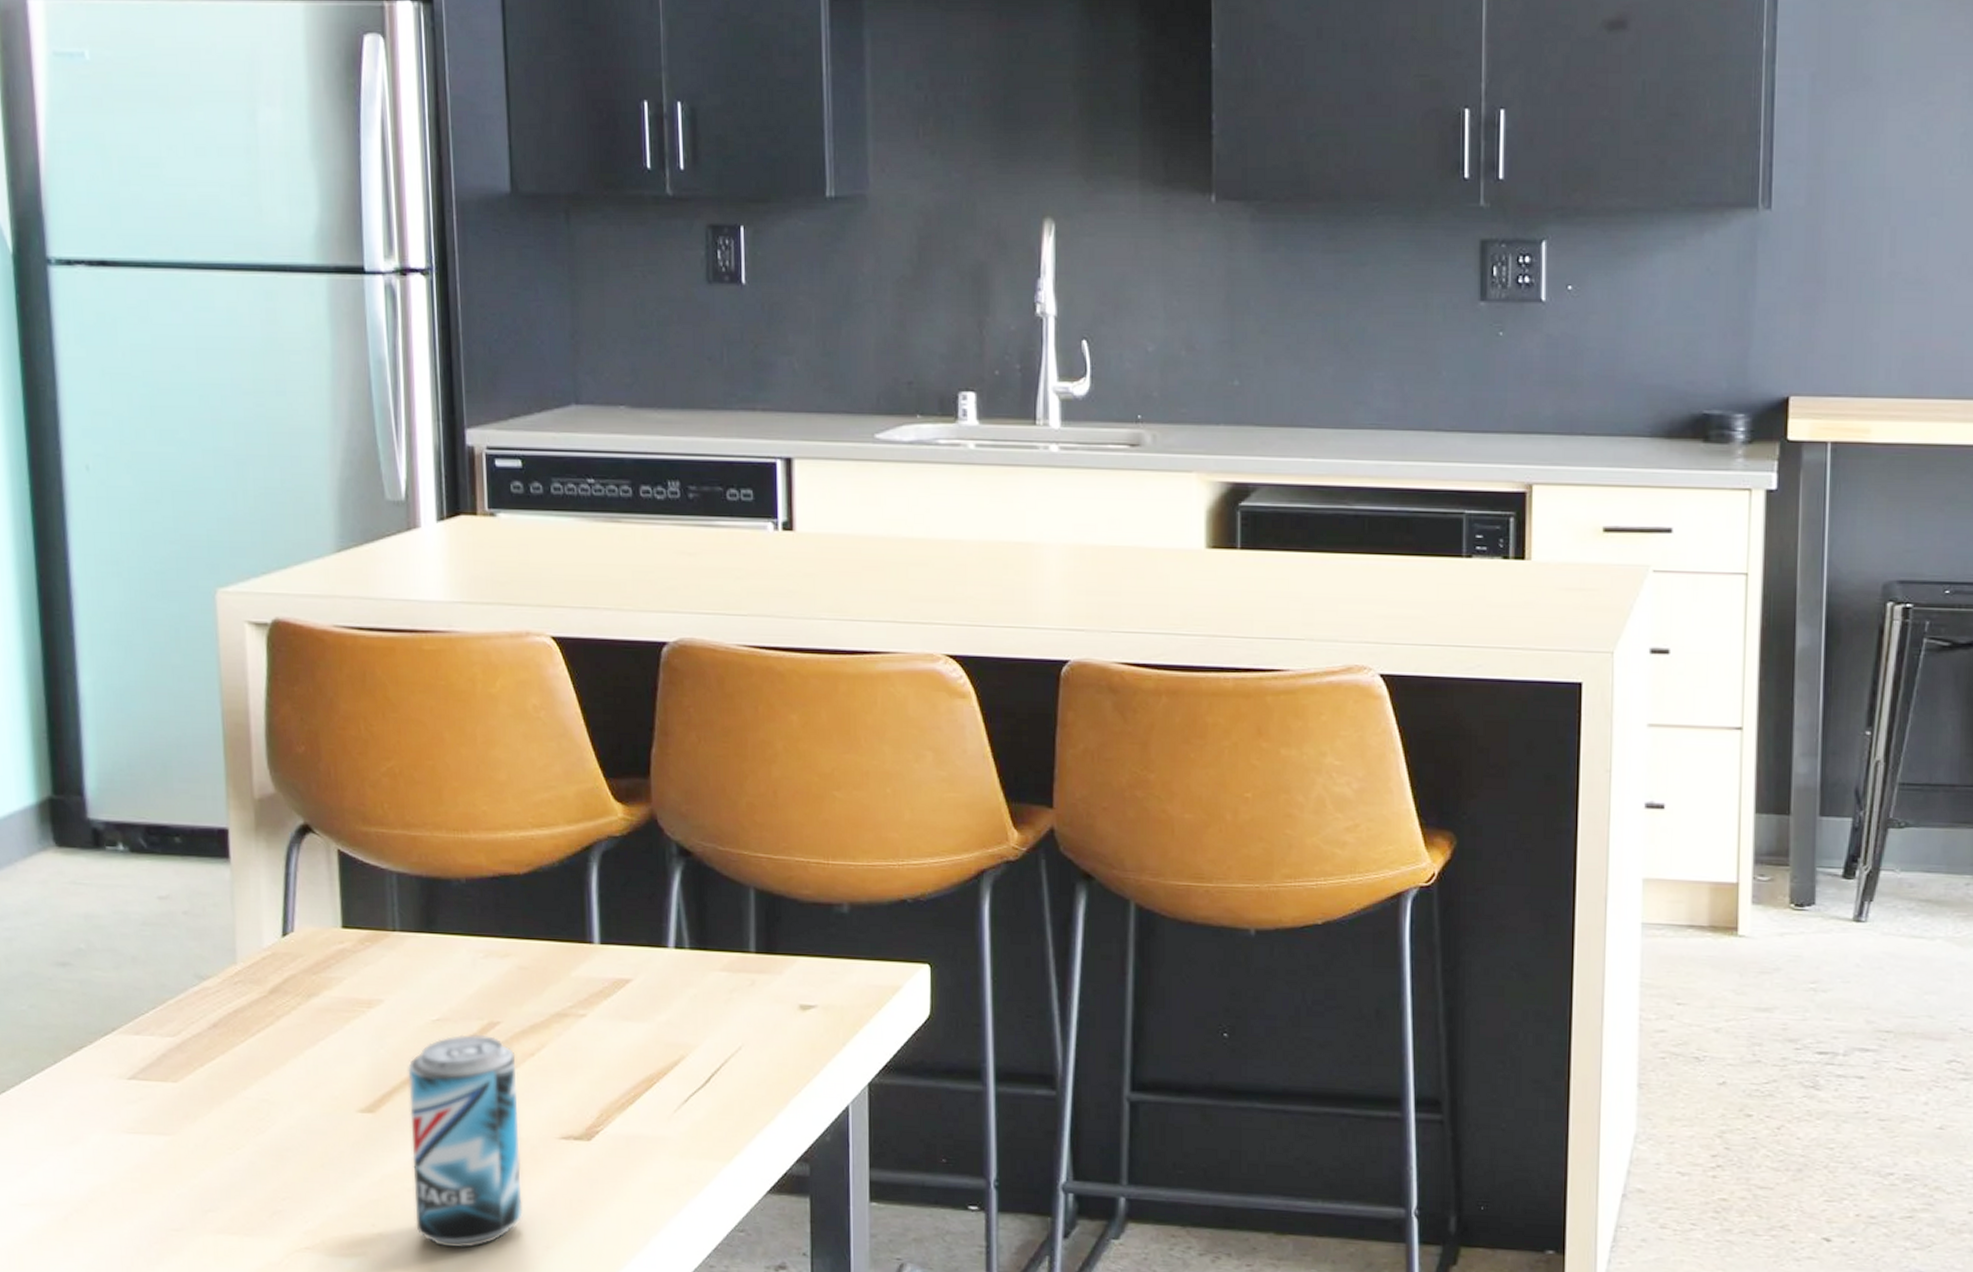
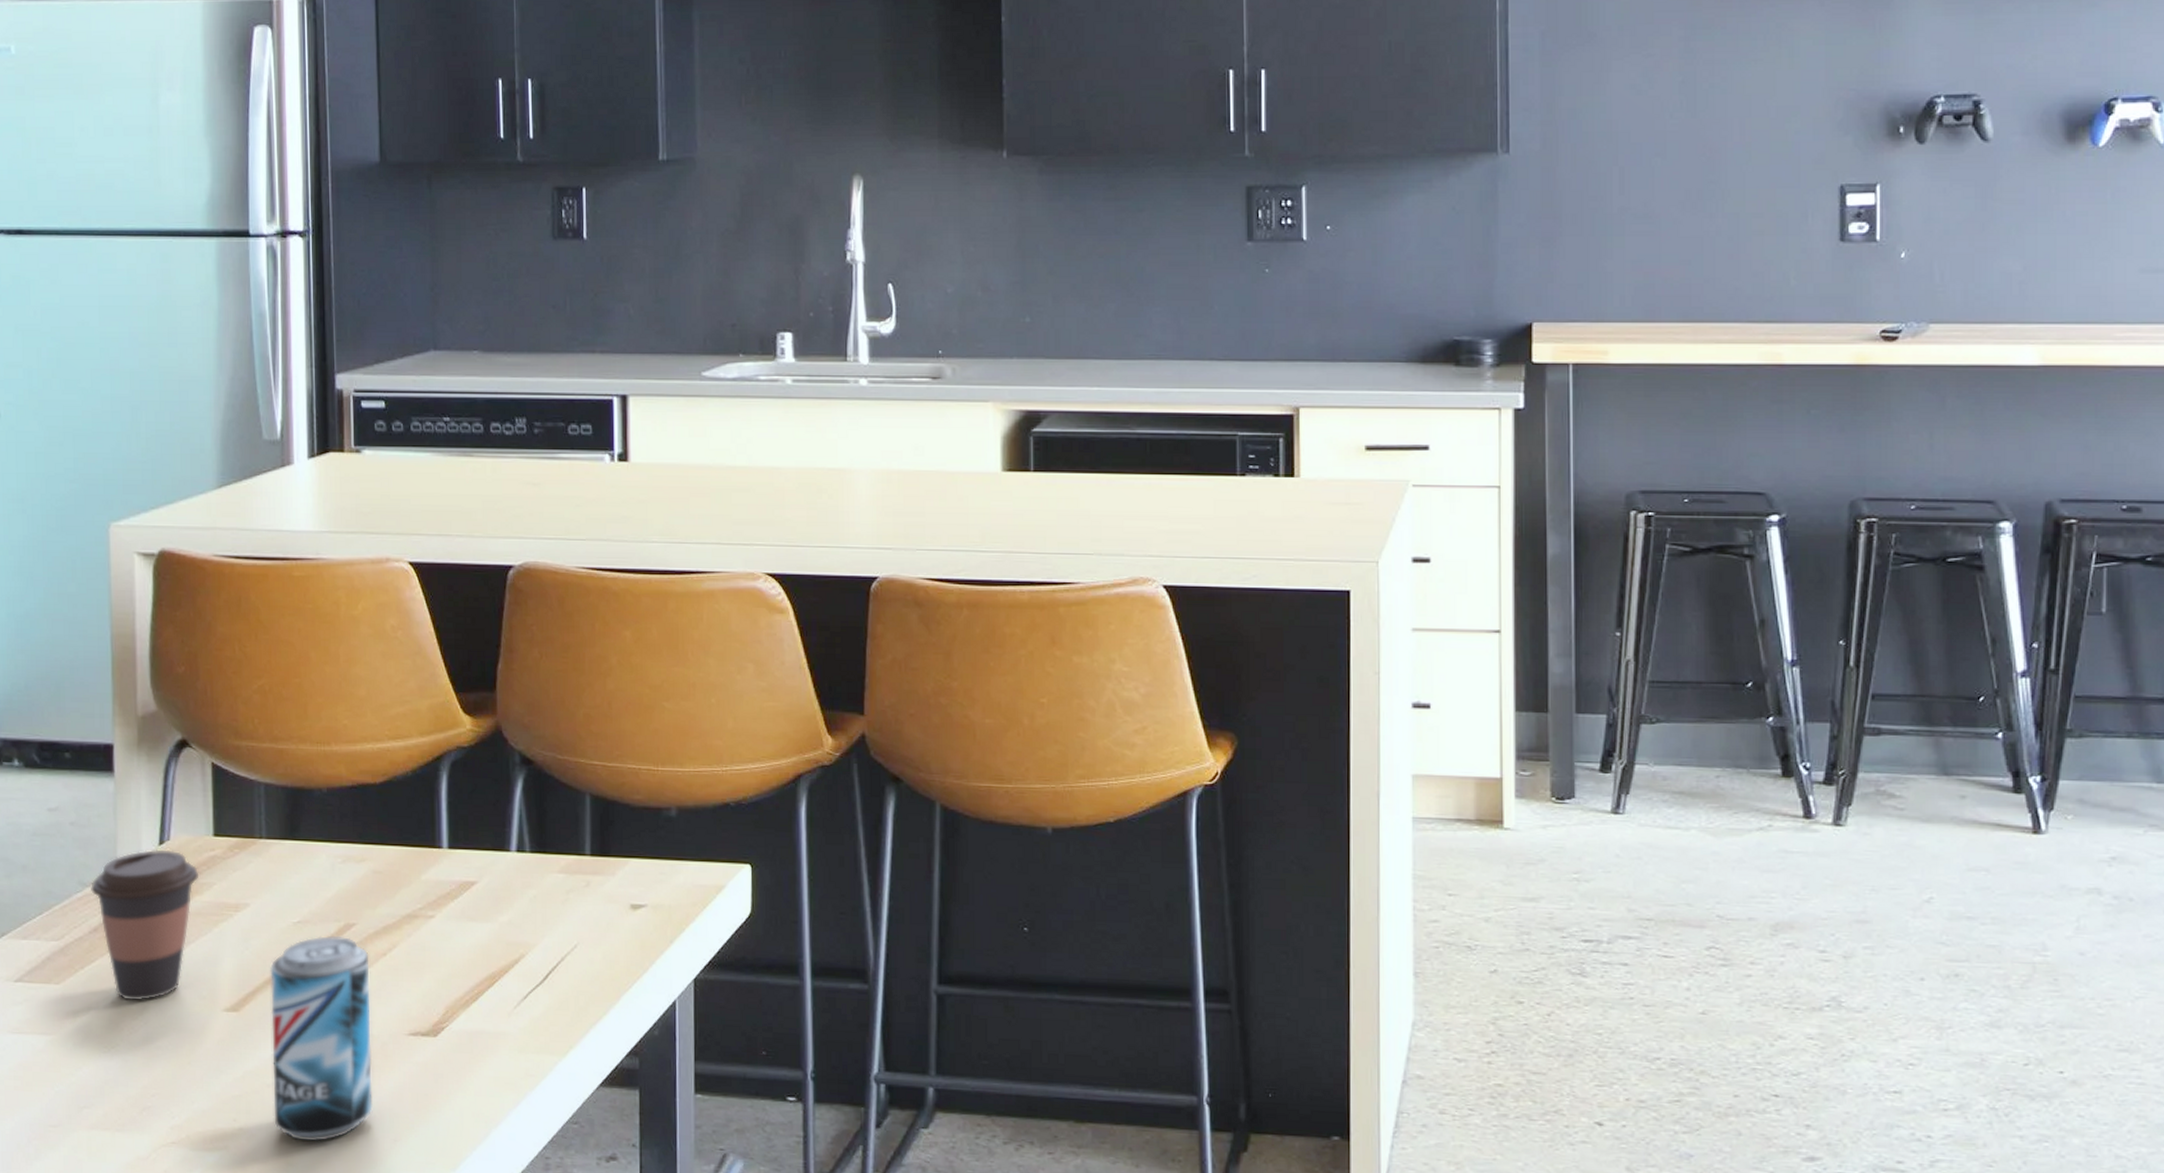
coffee cup: none [207,941,328,1101] -> present [90,849,199,1001]

